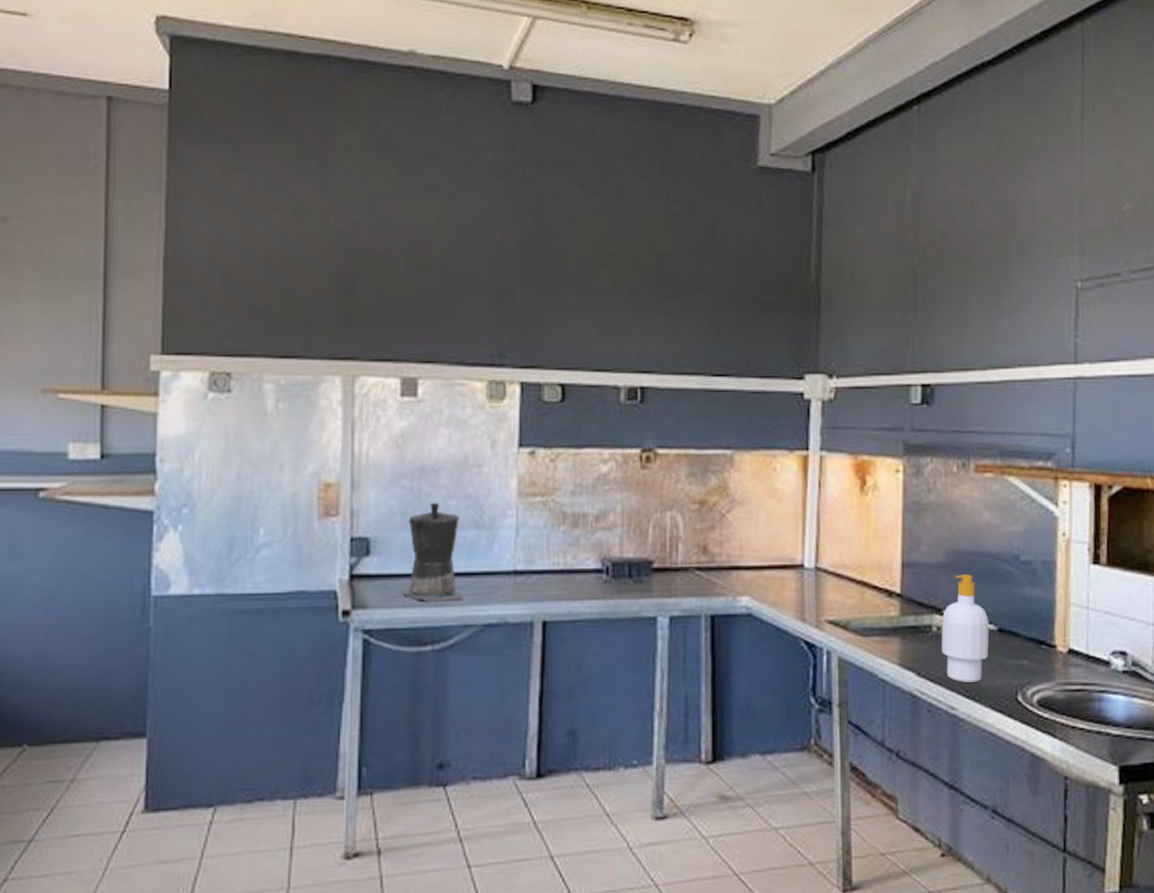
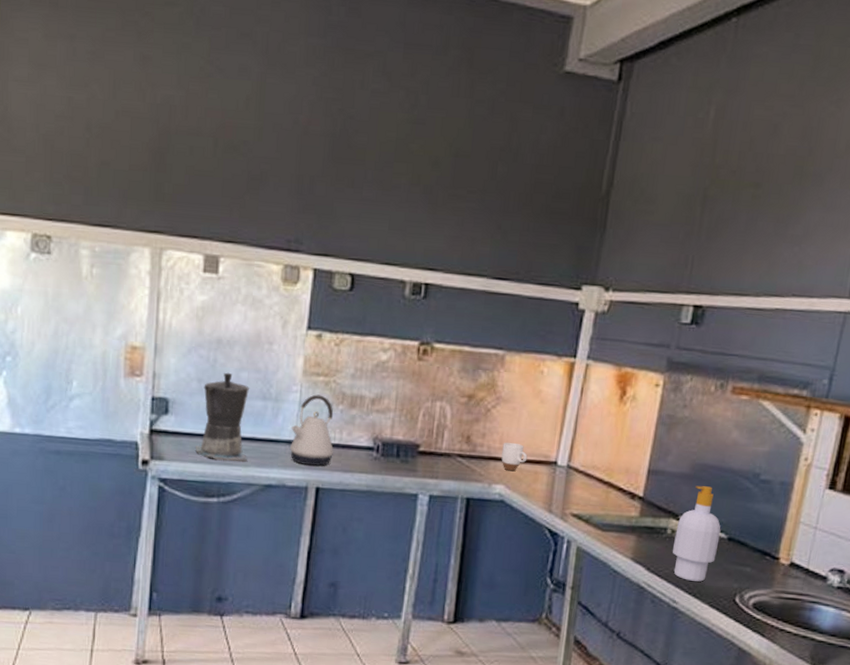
kettle: none [509,517,558,598] -> present [289,394,334,466]
mug: none [743,548,771,580] -> present [501,442,528,472]

